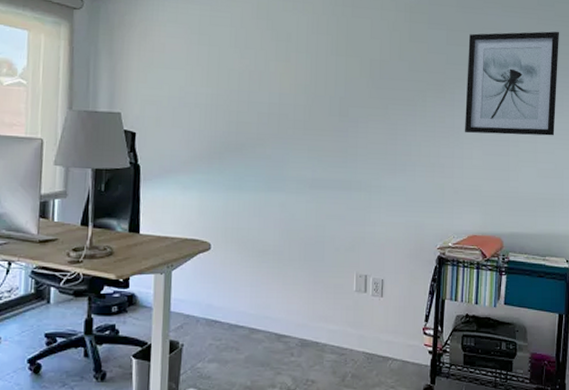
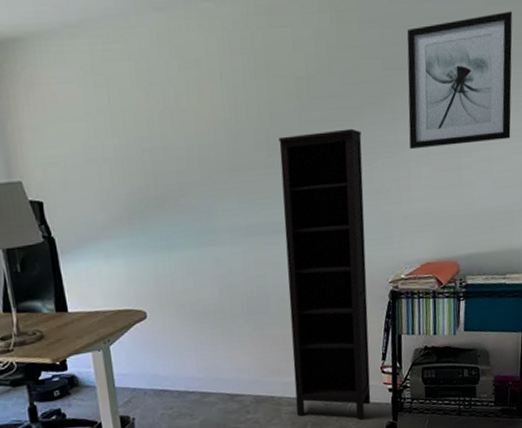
bookcase: none [339,106,423,378] -> present [279,128,371,419]

